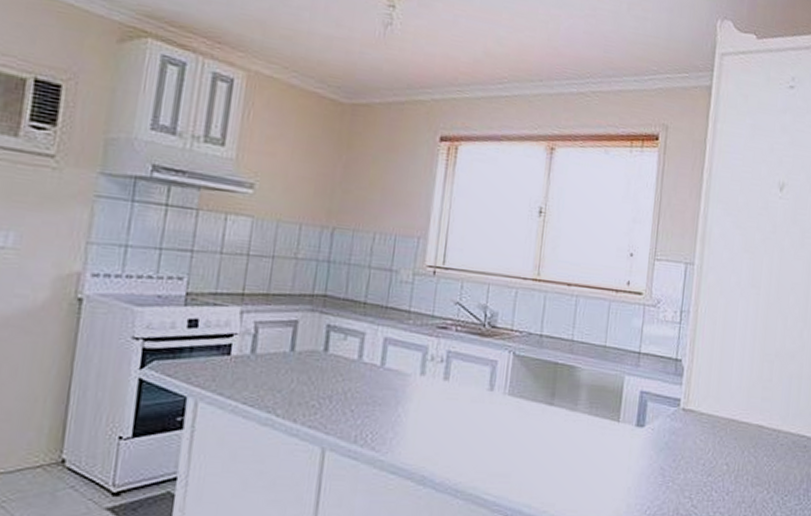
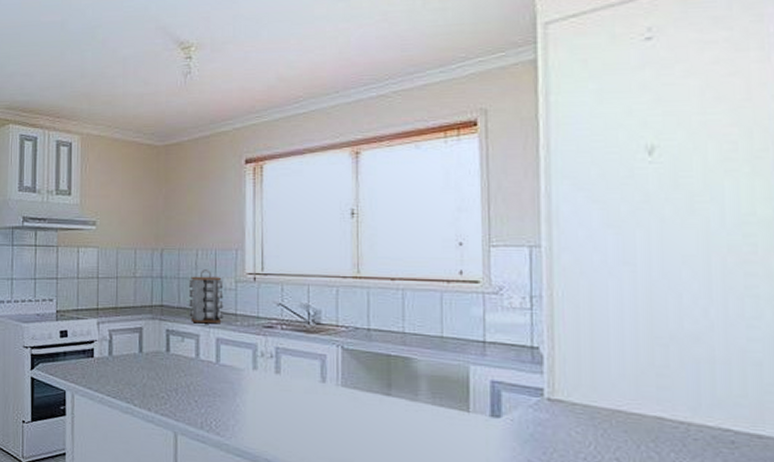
spice rack: none [356,257,400,321] -> present [188,269,224,324]

